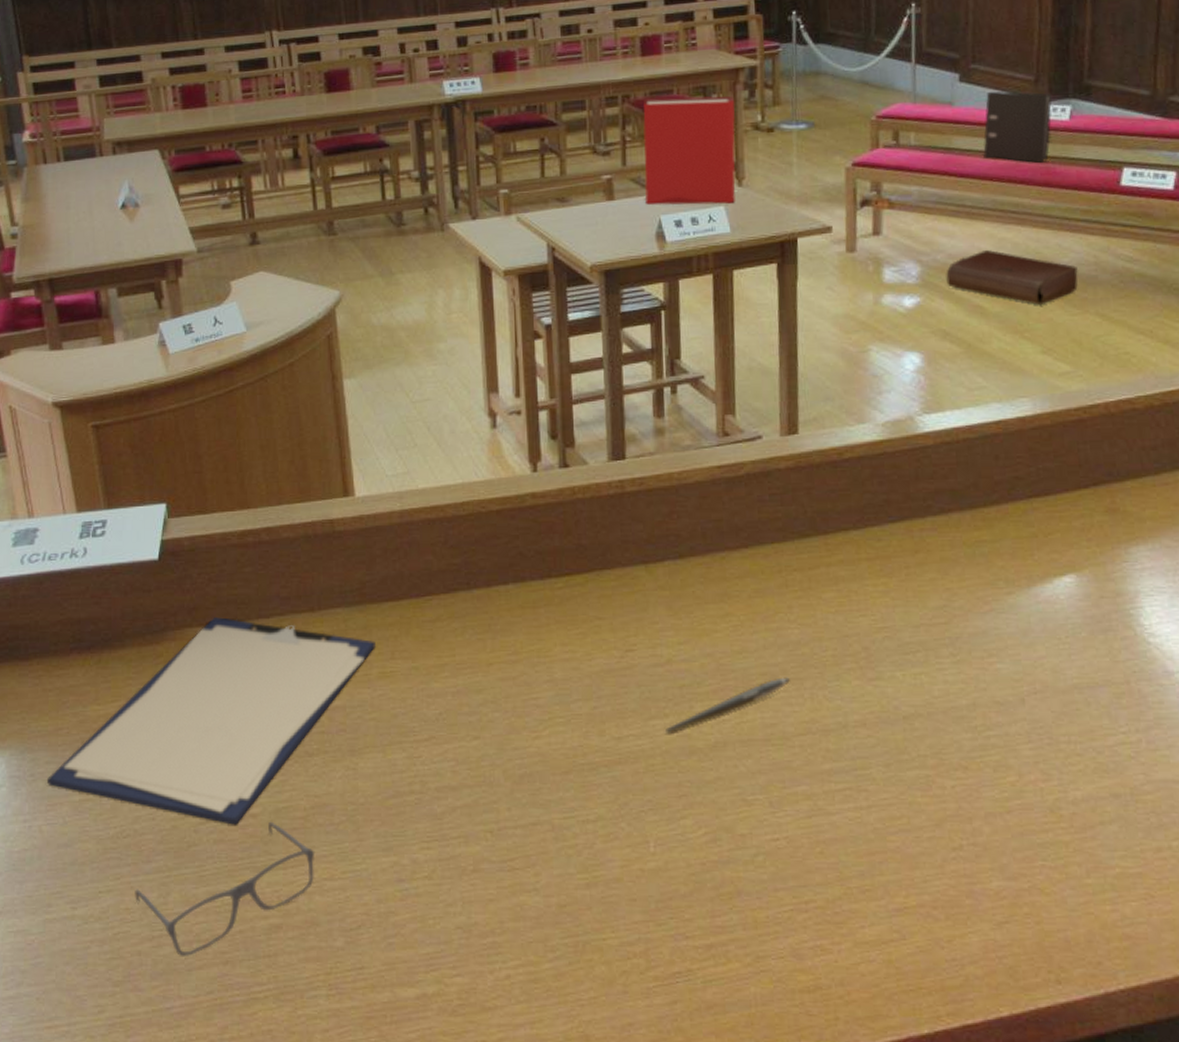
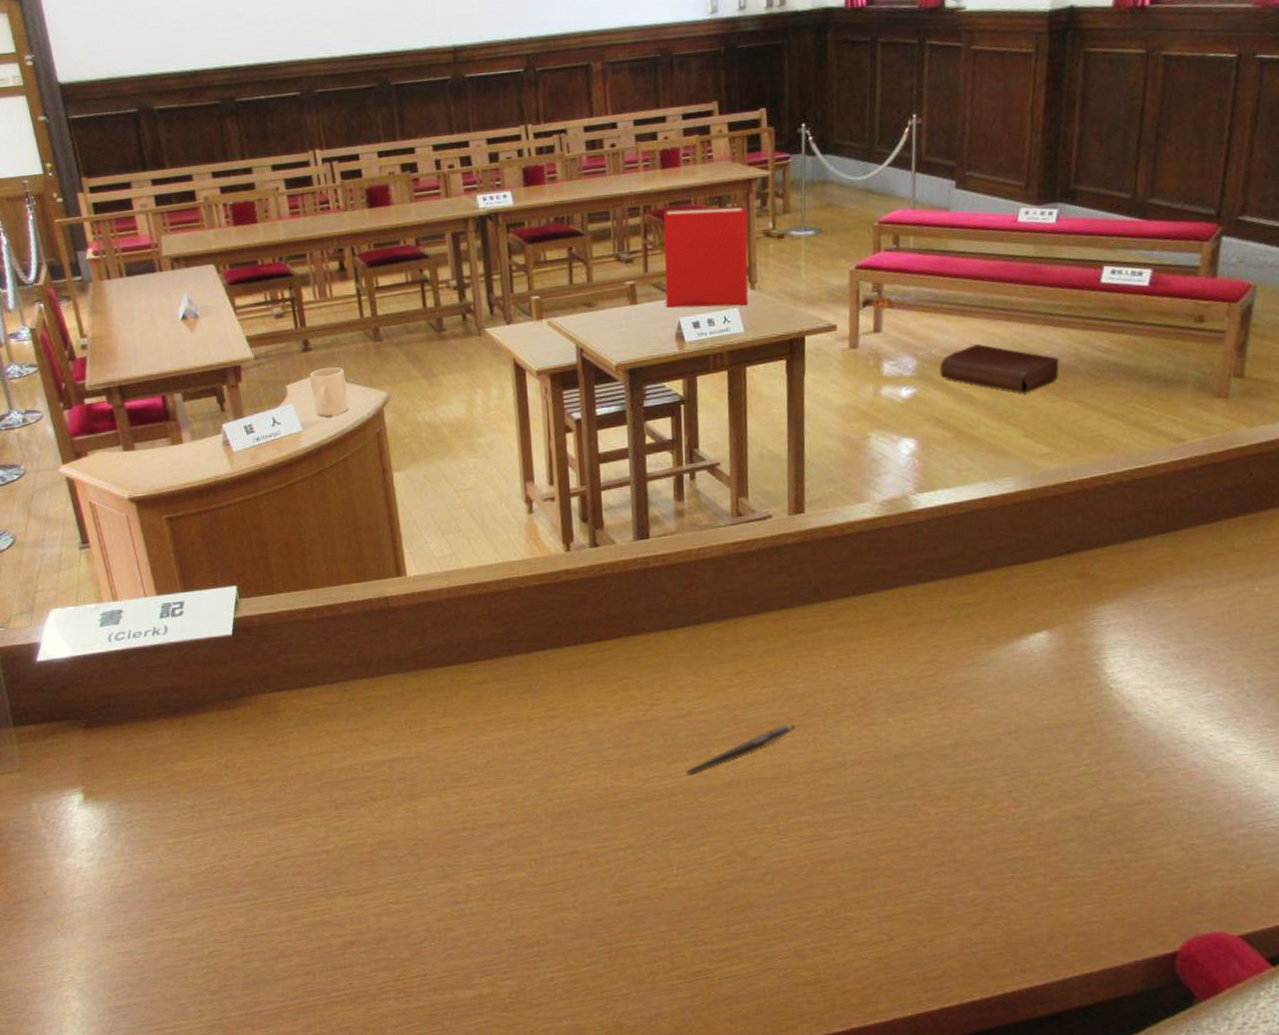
notepad: present [46,617,375,825] -> none [143,684,429,860]
eyeglasses: present [135,821,315,958] -> none [226,856,382,970]
cup: none [256,262,298,316] -> present [309,367,349,416]
binder: present [983,91,1053,163] -> none [976,196,1041,263]

